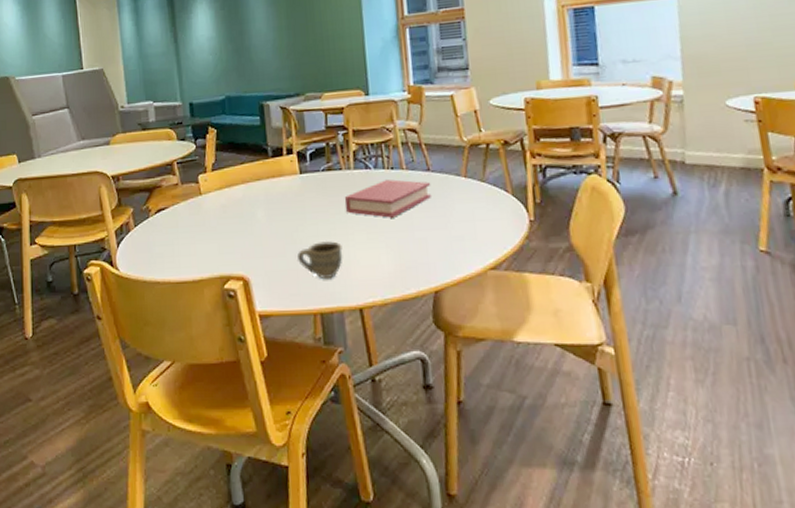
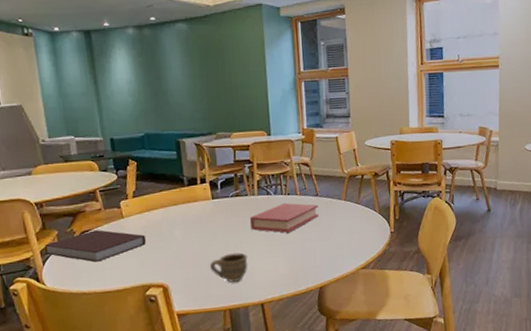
notebook: none [119,208,225,246] -> present [44,230,146,262]

